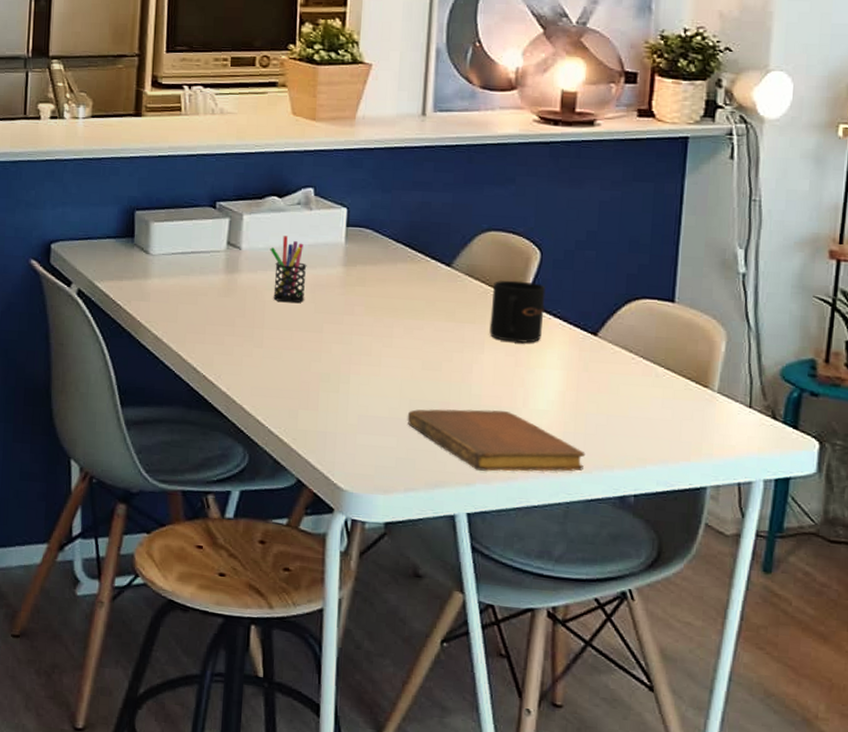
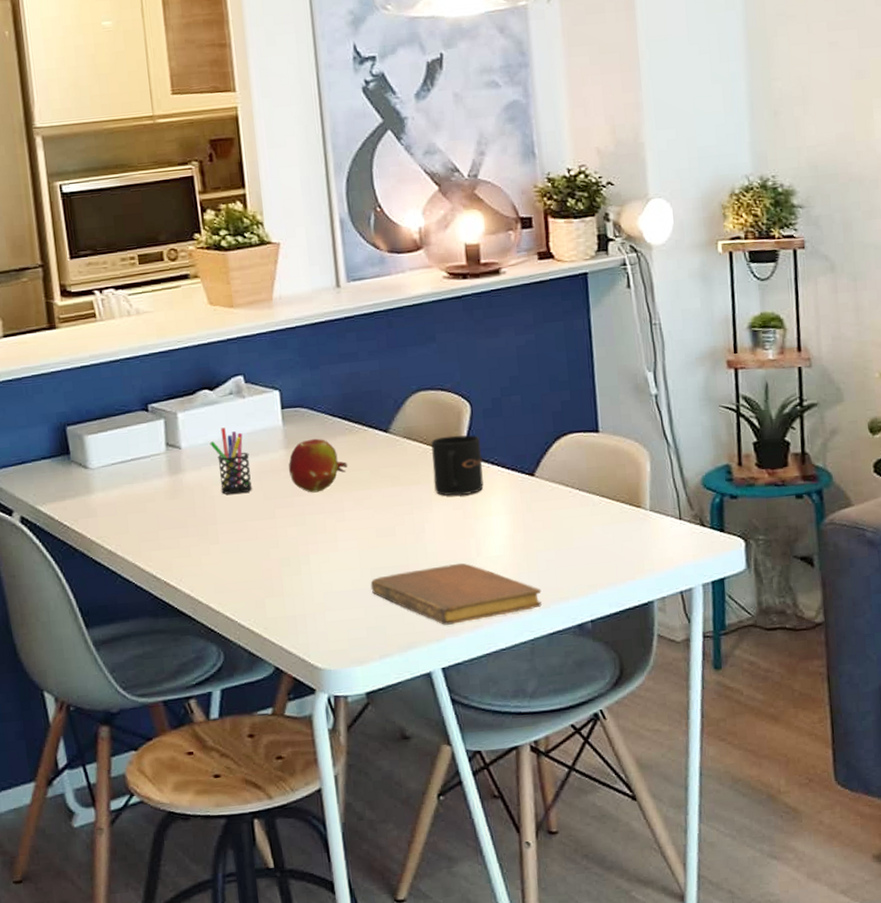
fruit: none [343,260,405,315] -> present [288,438,348,493]

